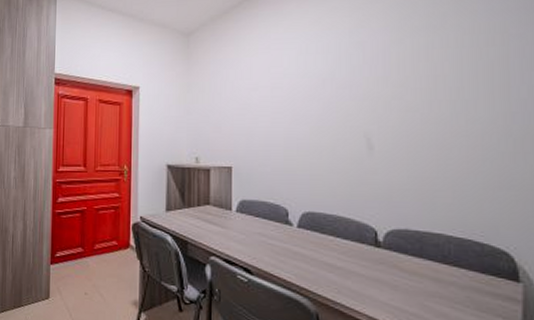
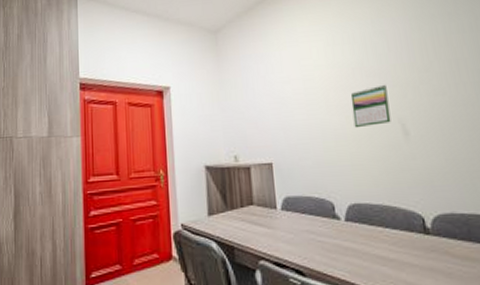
calendar: none [317,97,356,139] -> present [350,84,391,128]

